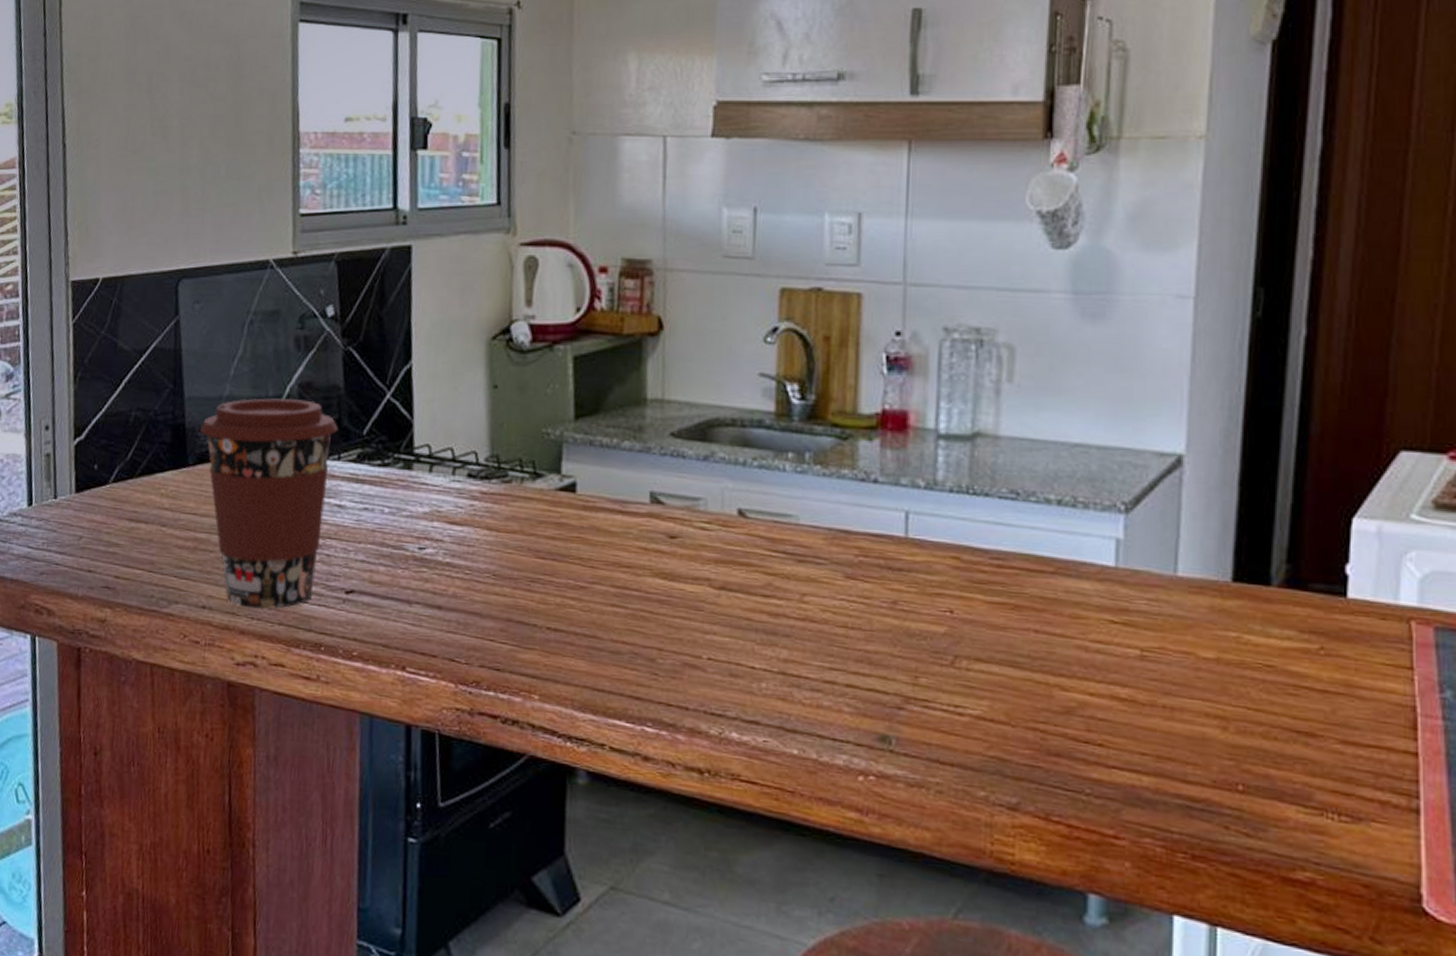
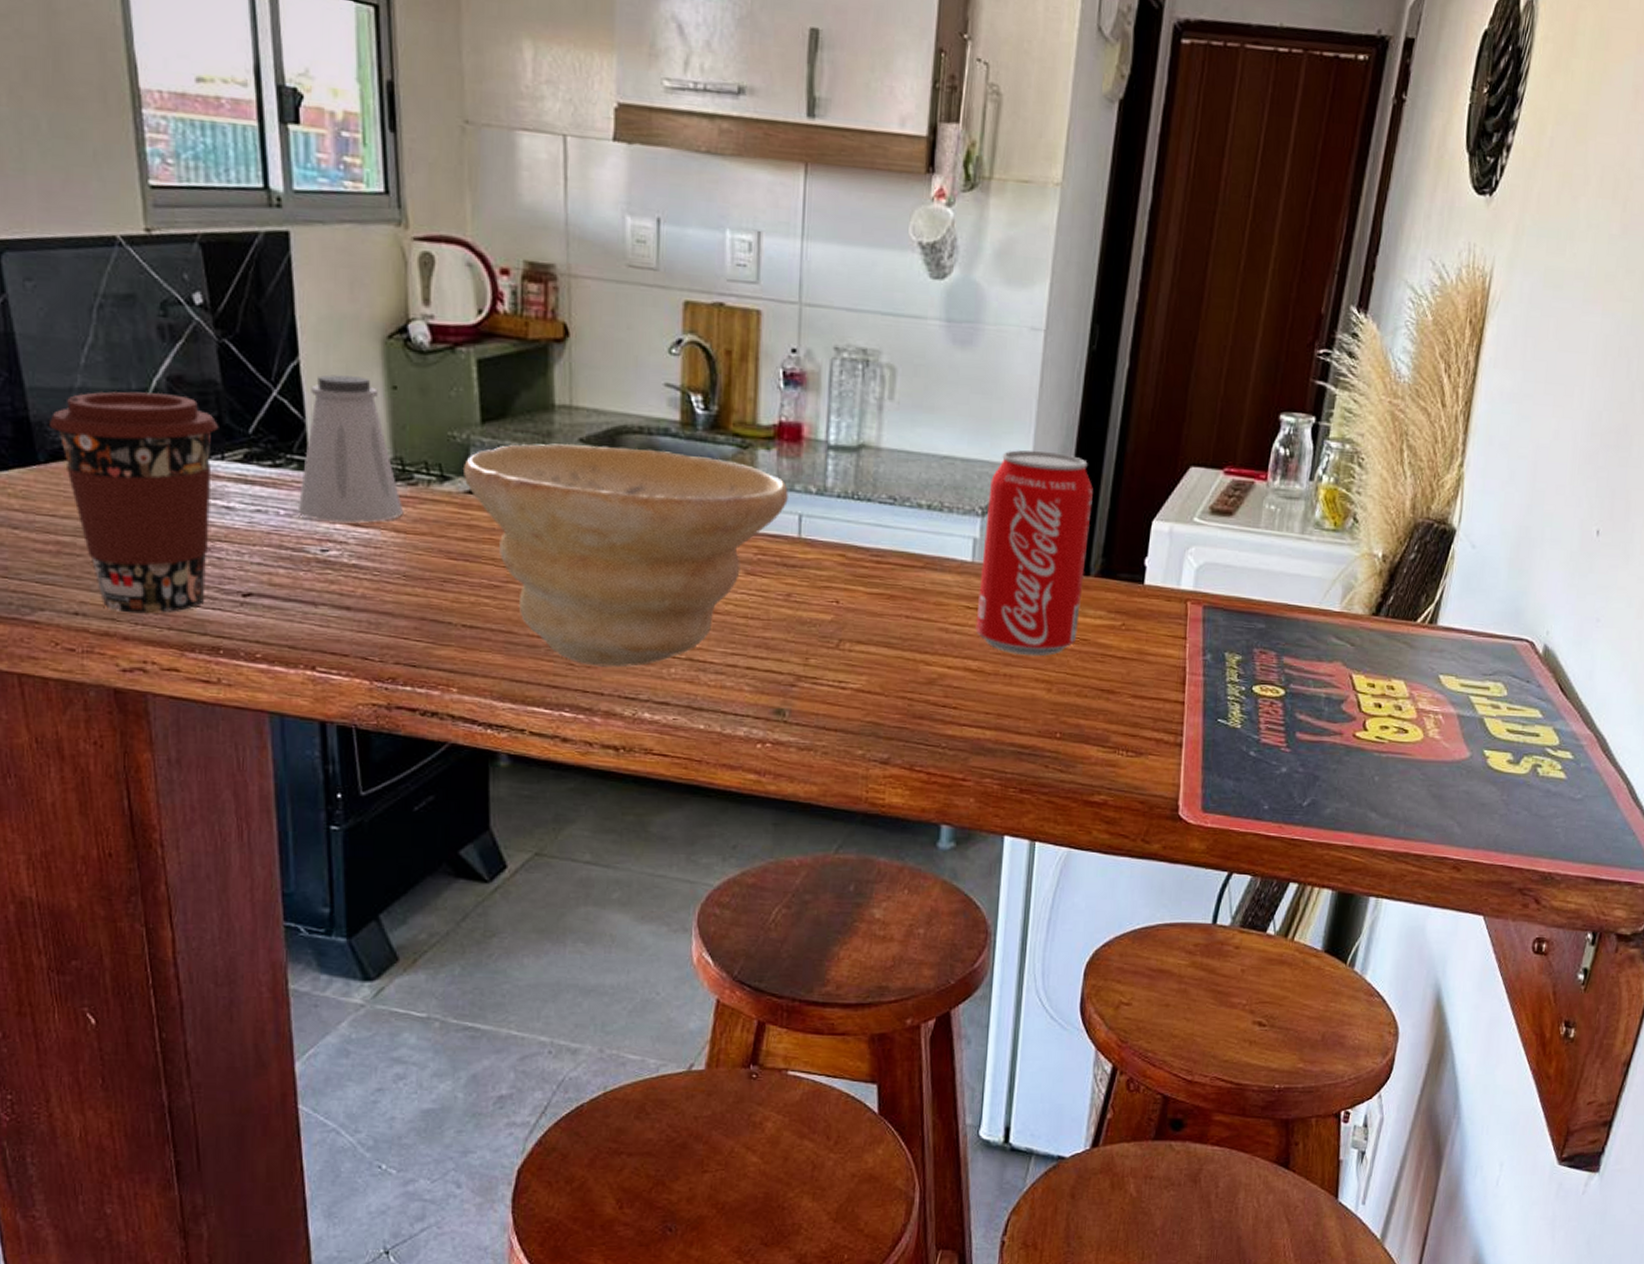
saltshaker: none [400,376,497,521] -> present [297,374,404,523]
bowl: none [554,438,893,680] -> present [462,443,788,668]
beverage can: none [1123,434,1269,685] -> present [975,449,1093,657]

